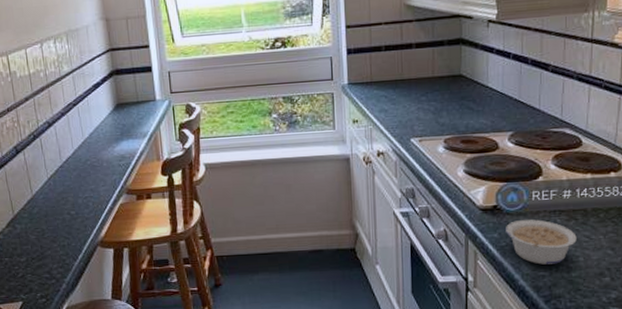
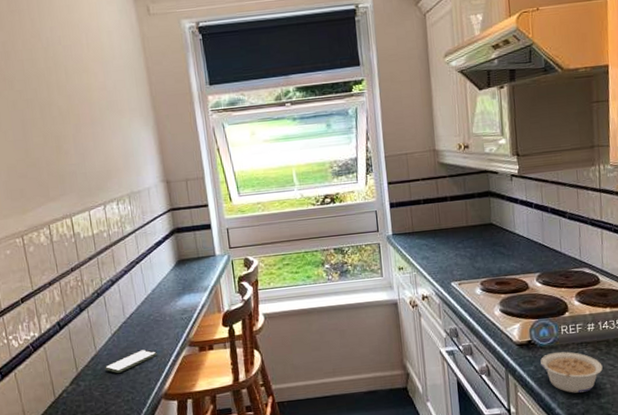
smartphone: none [40,195,94,218] -> present [104,349,157,373]

